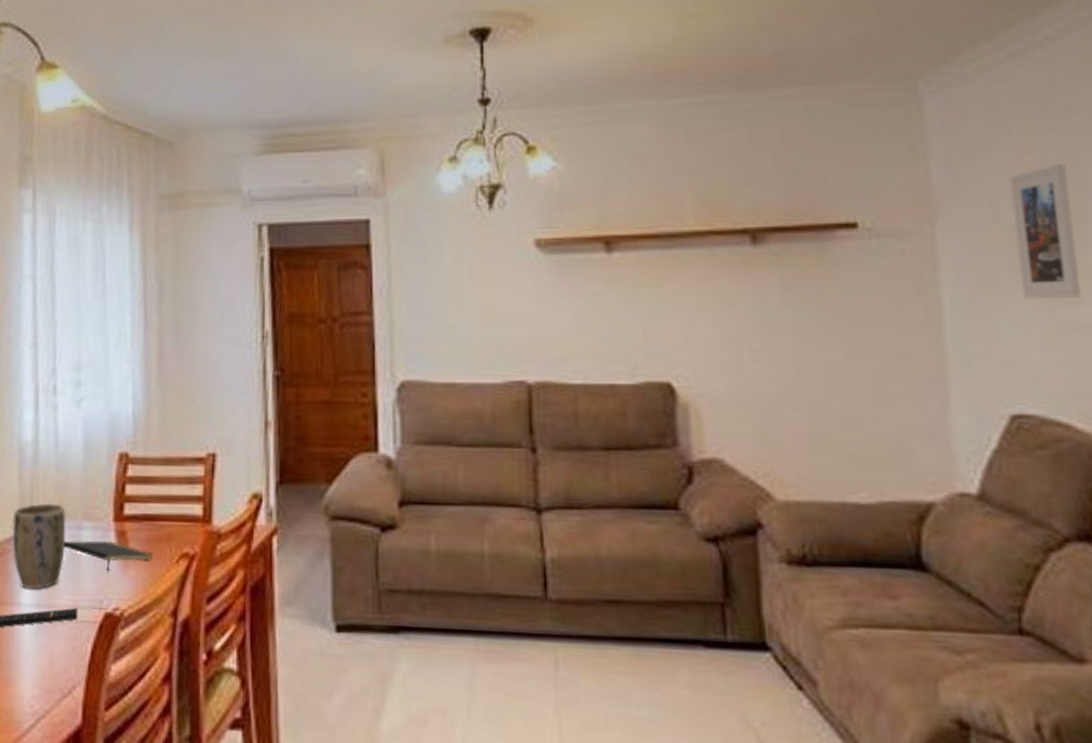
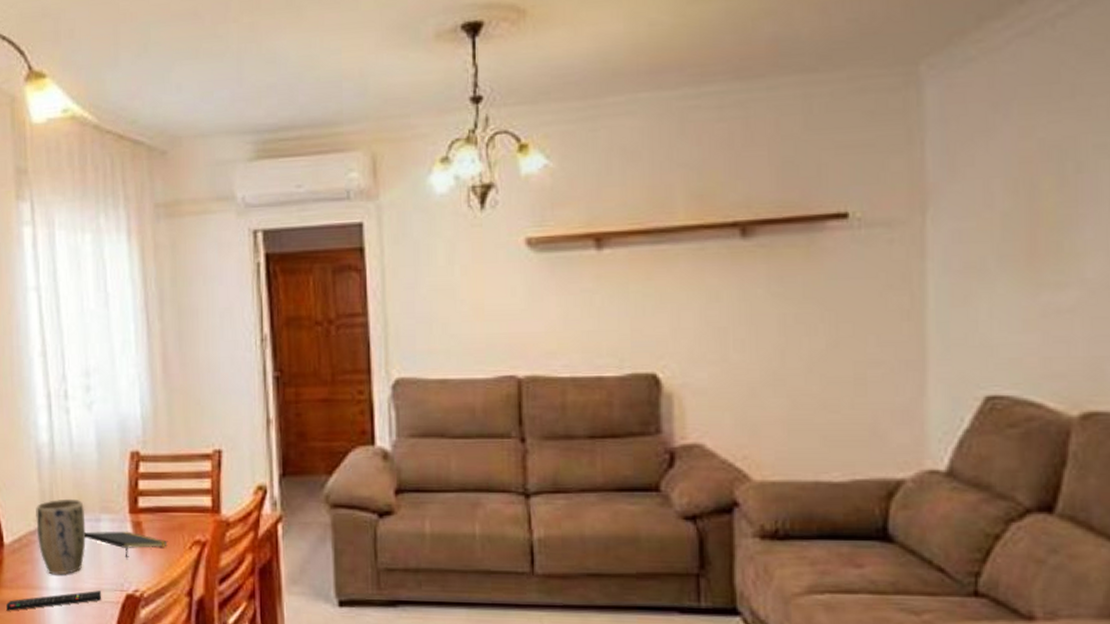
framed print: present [1009,164,1082,298] -> none [1006,147,1067,284]

